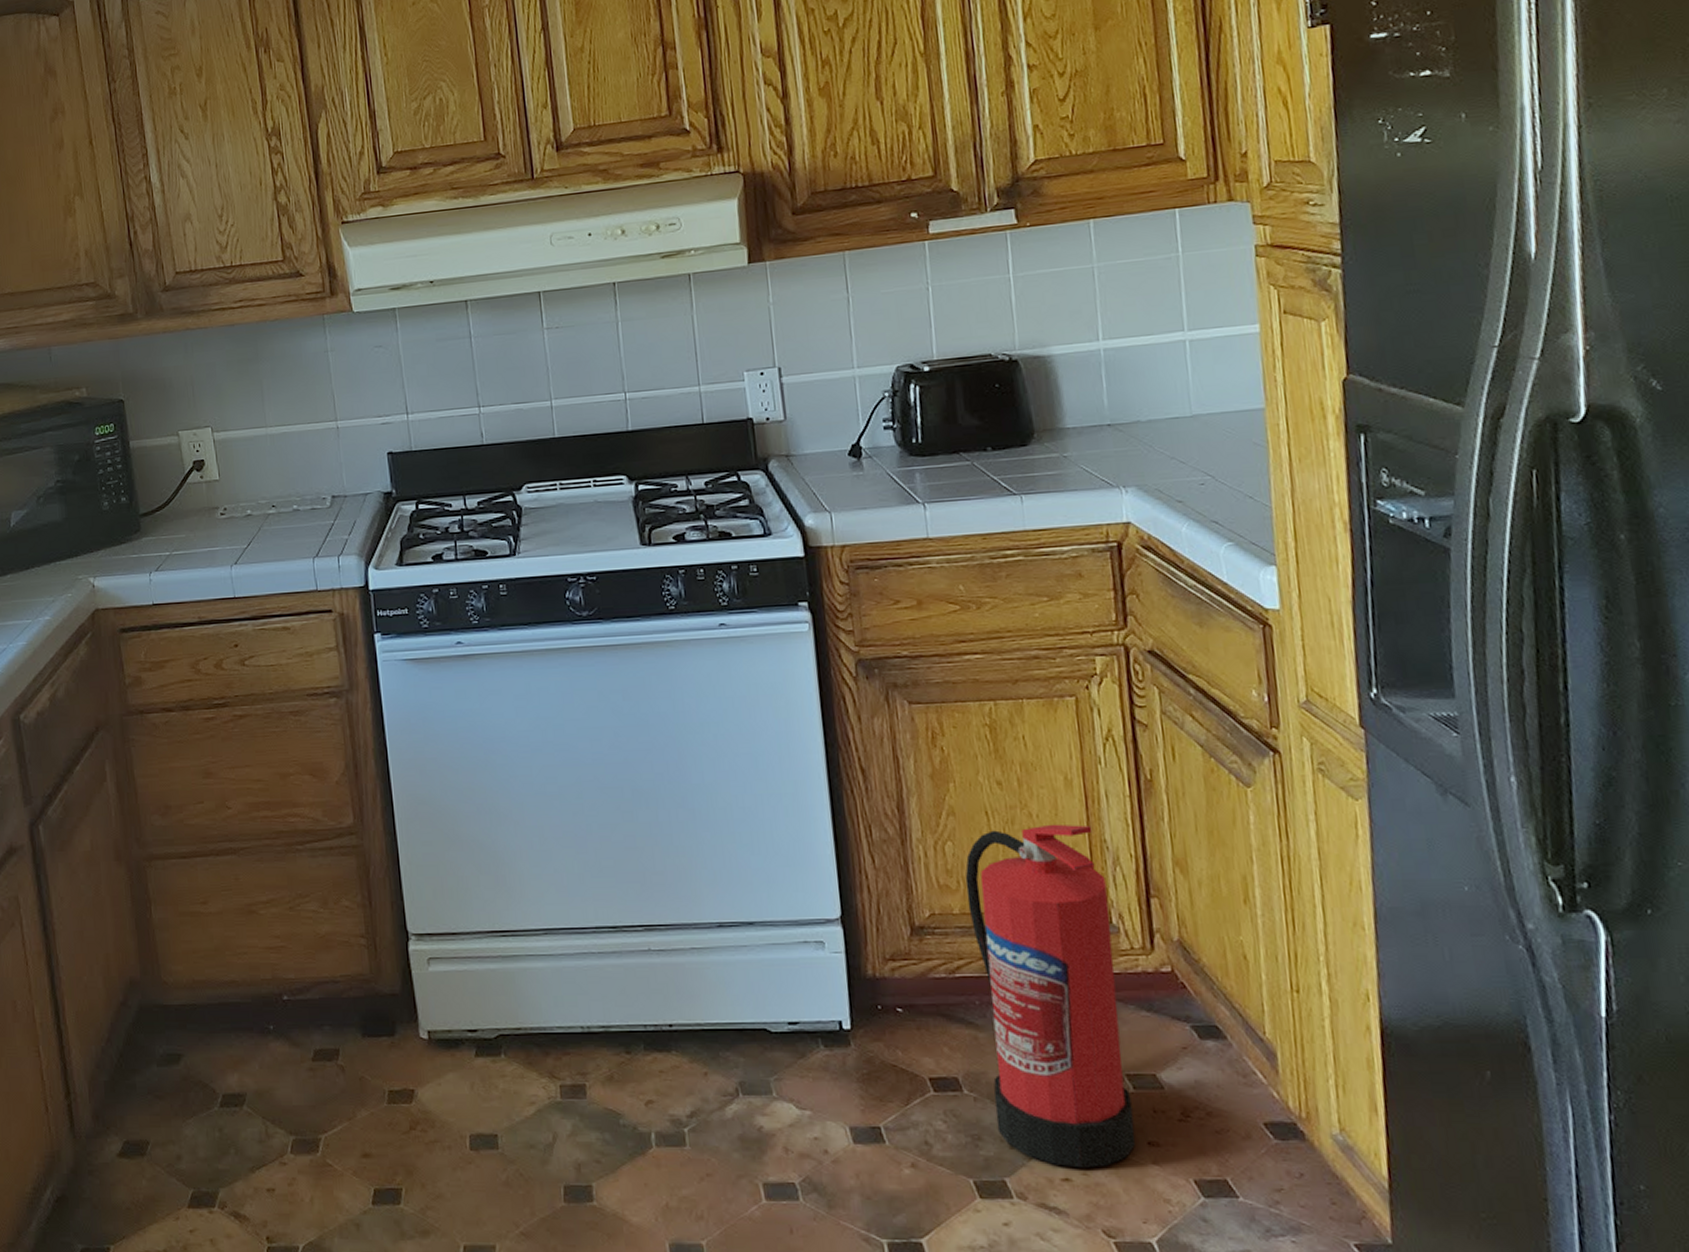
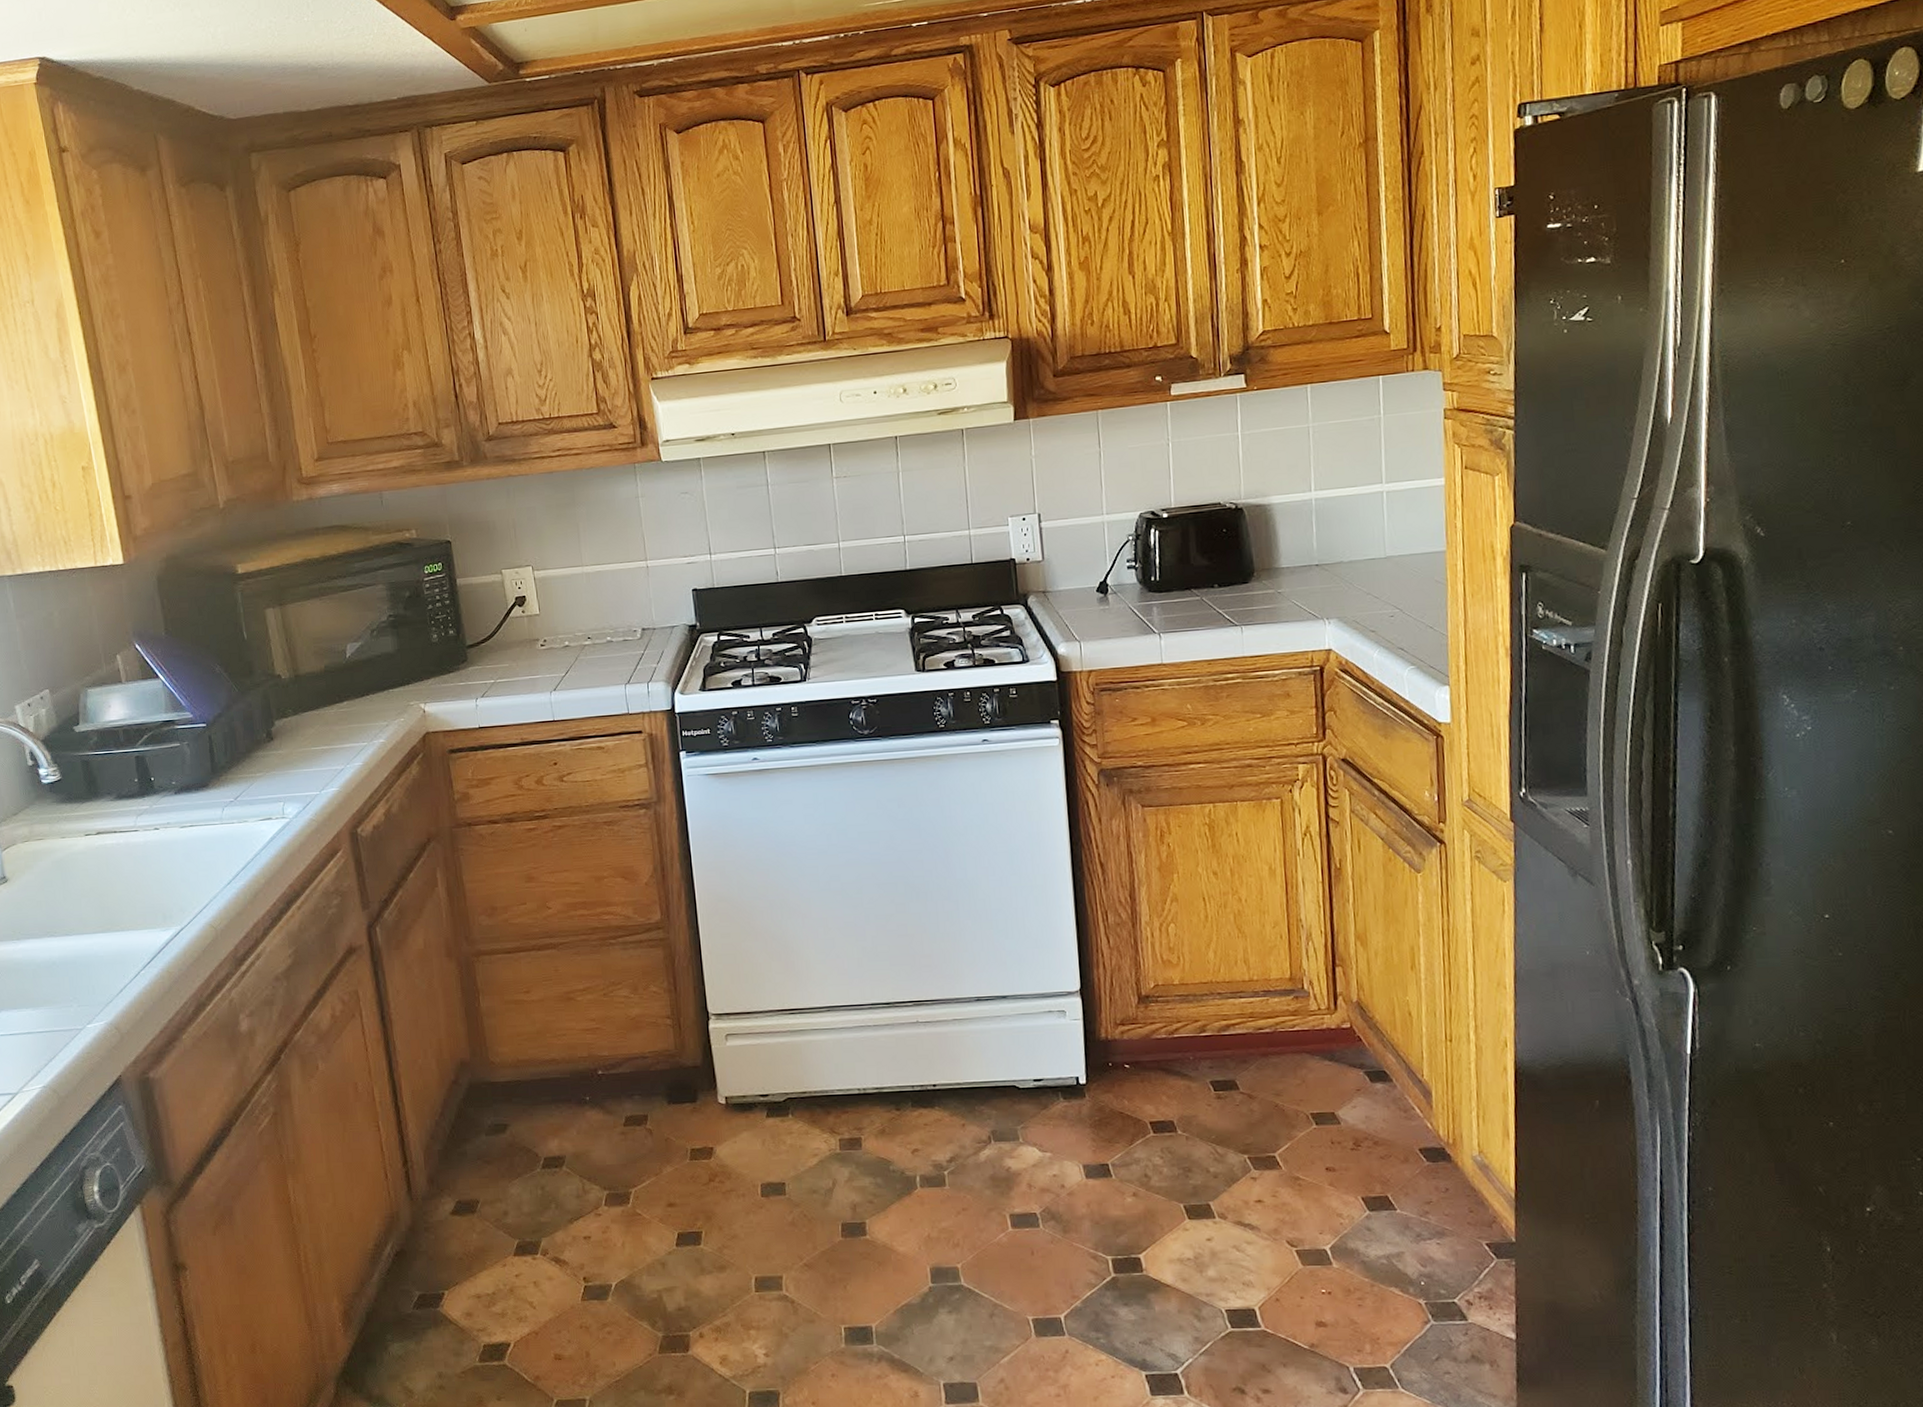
fire extinguisher: present [965,824,1136,1169] -> none [1184,906,1316,1192]

